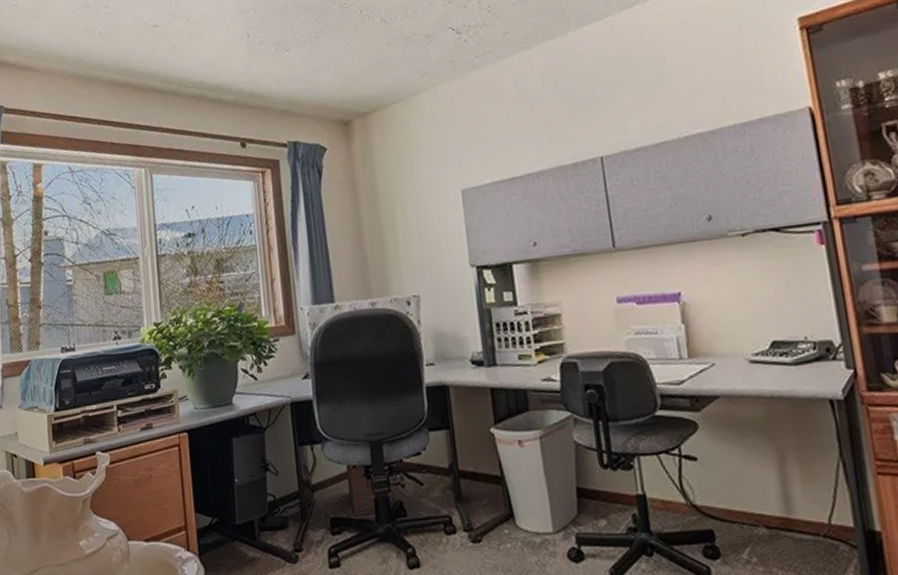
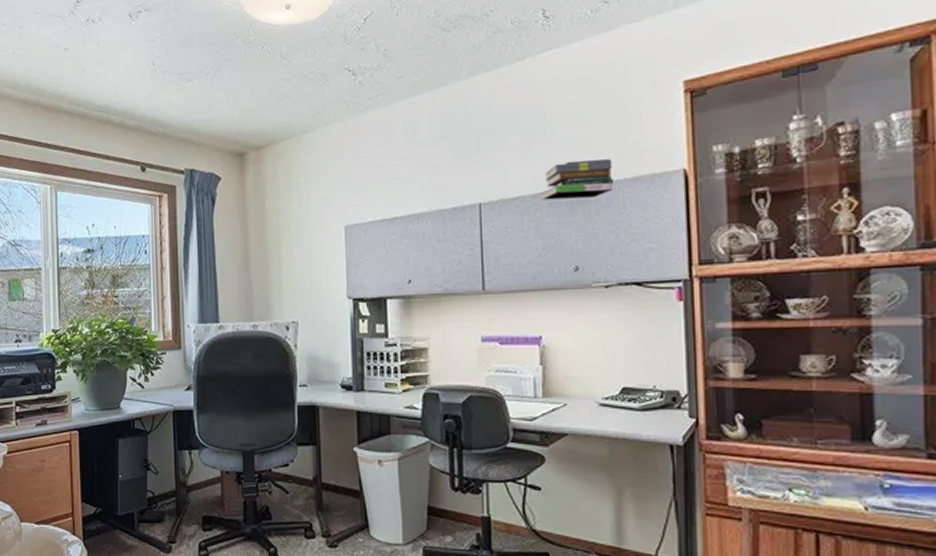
books: none [663,102,740,150] -> present [540,159,615,201]

